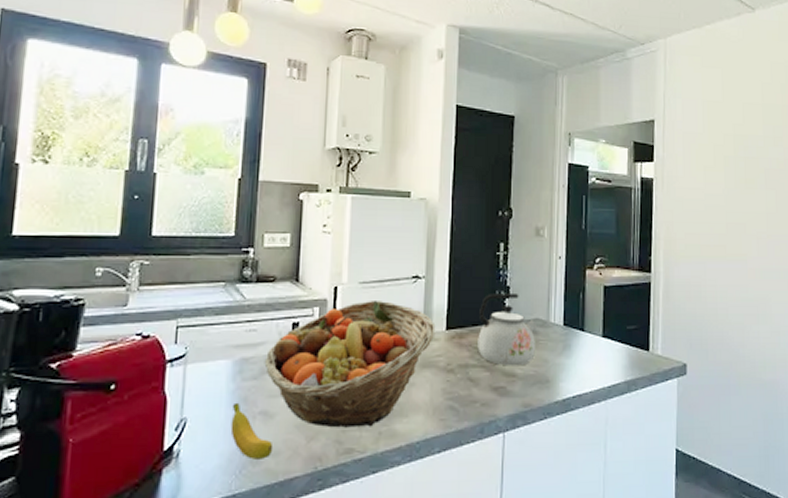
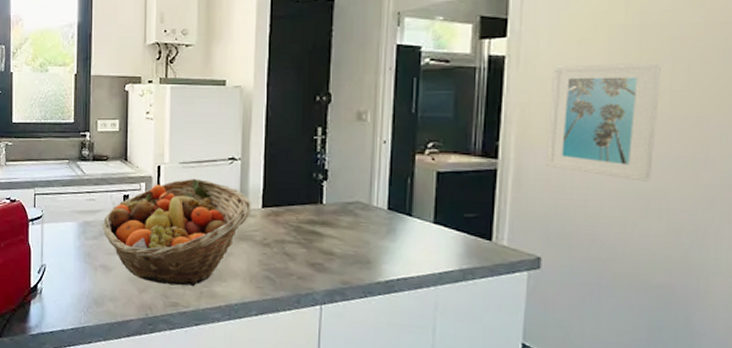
banana: present [230,402,274,460] -> none [78,256,112,303]
kettle: present [478,294,538,366] -> none [294,176,359,246]
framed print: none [686,188,760,291] -> present [546,63,661,182]

